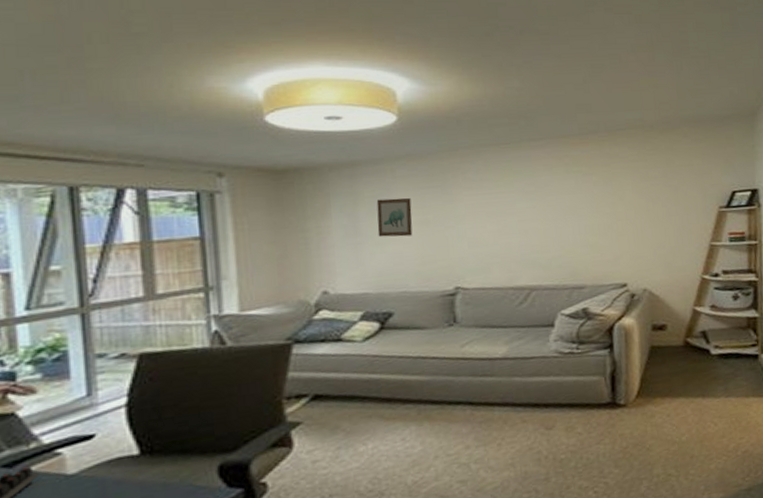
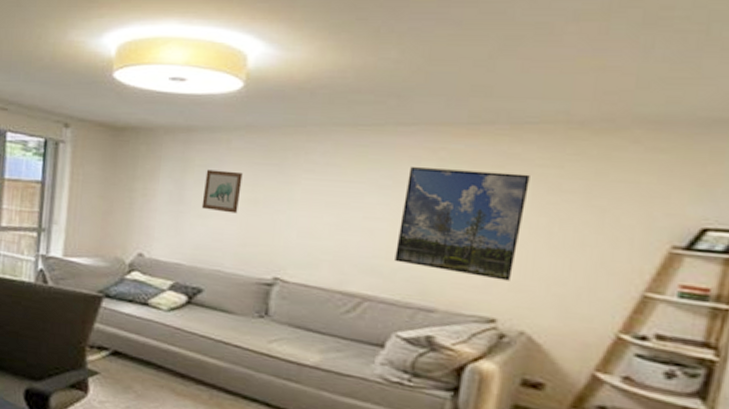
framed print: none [545,168,630,254] -> present [395,167,530,281]

